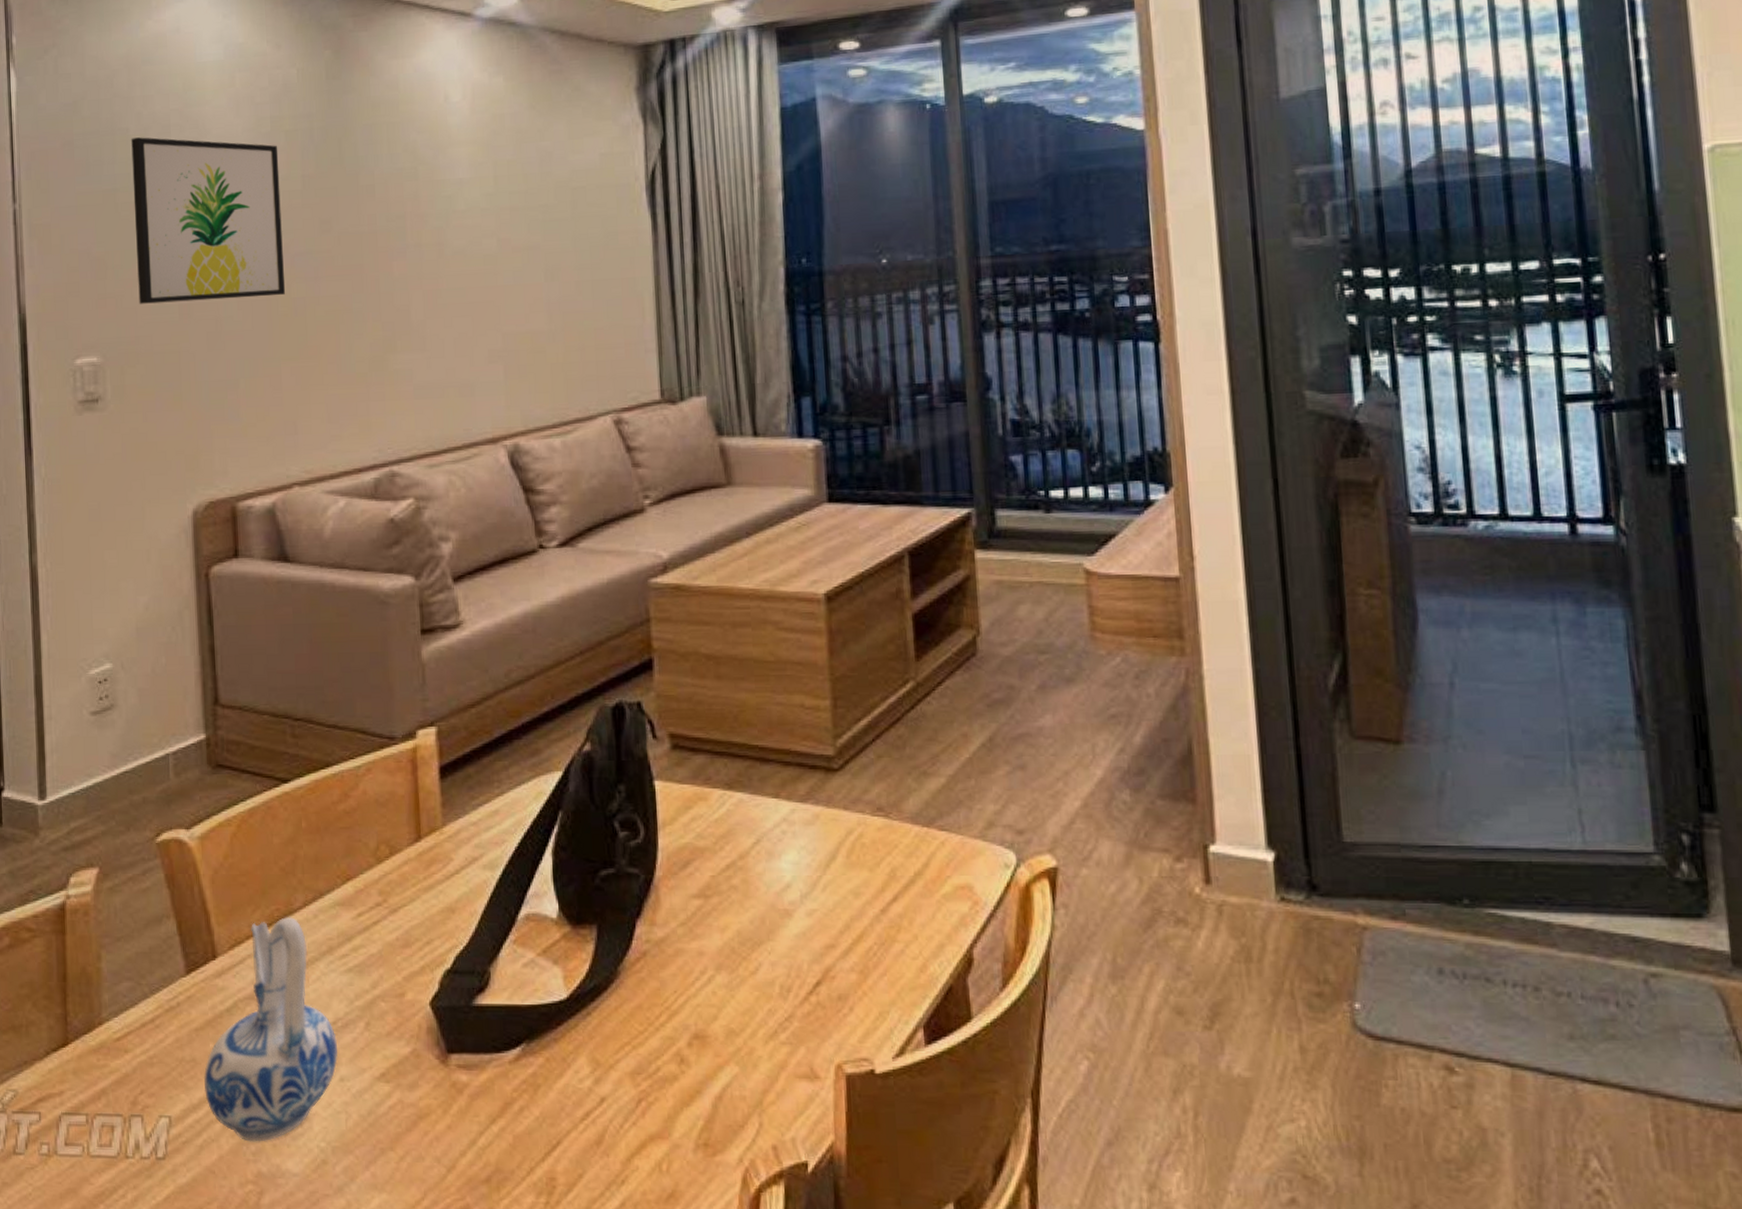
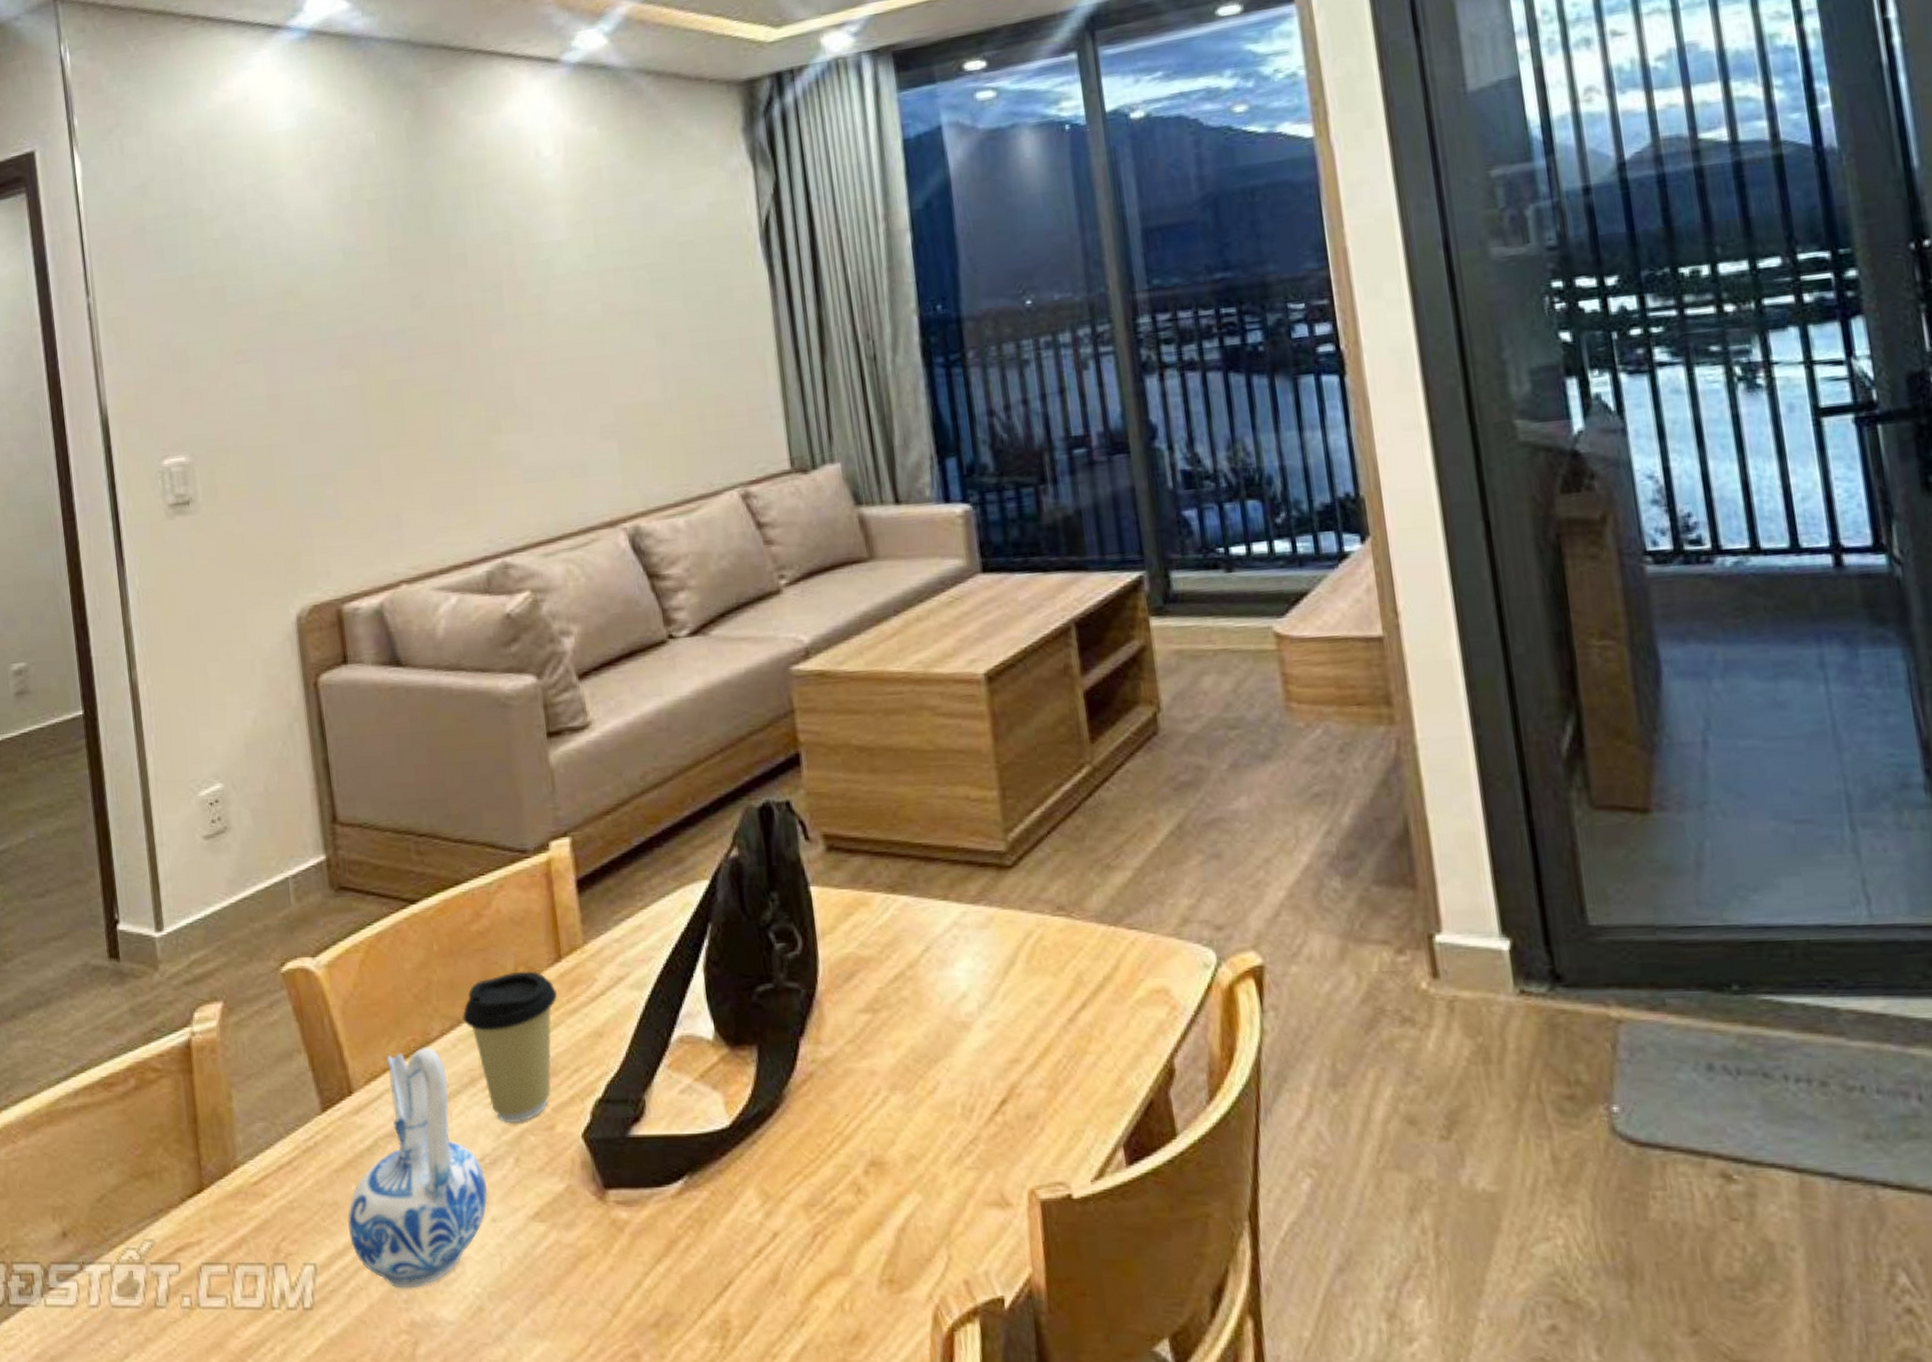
wall art: present [131,137,286,304] -> none [205,216,379,397]
coffee cup: none [325,849,414,990] -> present [462,971,557,1124]

